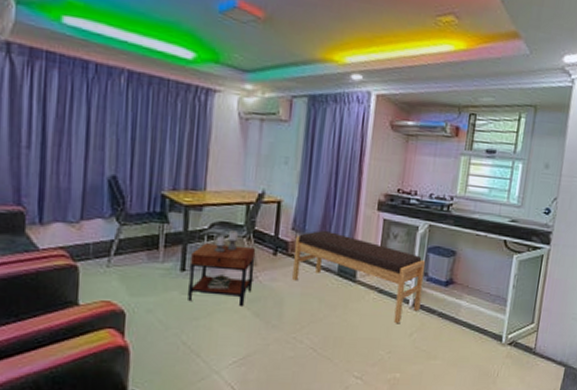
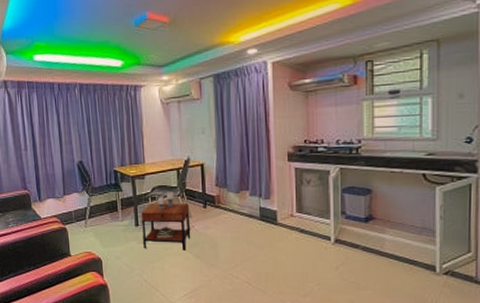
bench: present [292,230,426,323] -> none [219,183,343,258]

